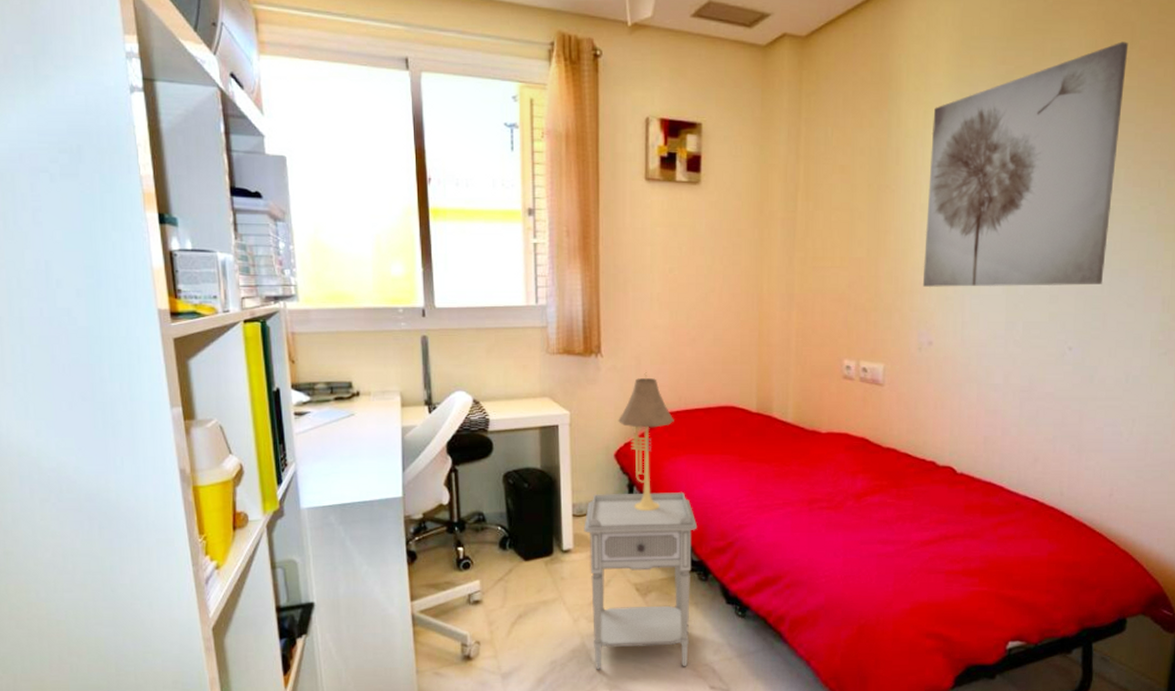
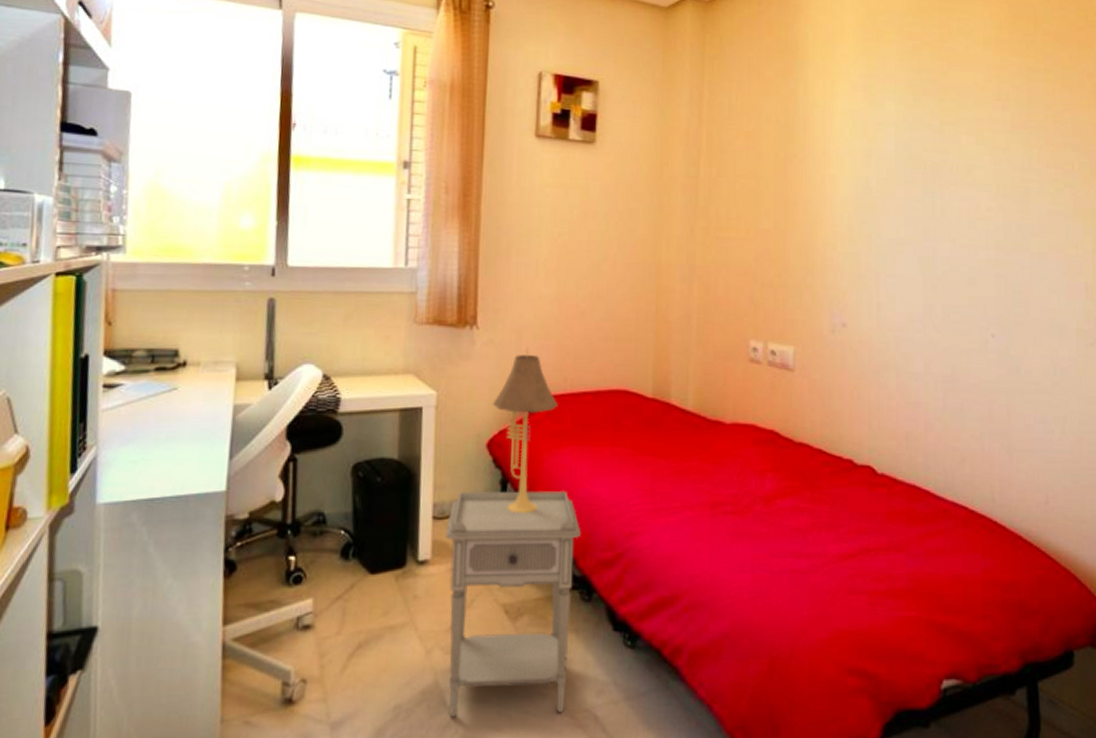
wall art: present [922,41,1129,287] -> none [834,25,1033,268]

